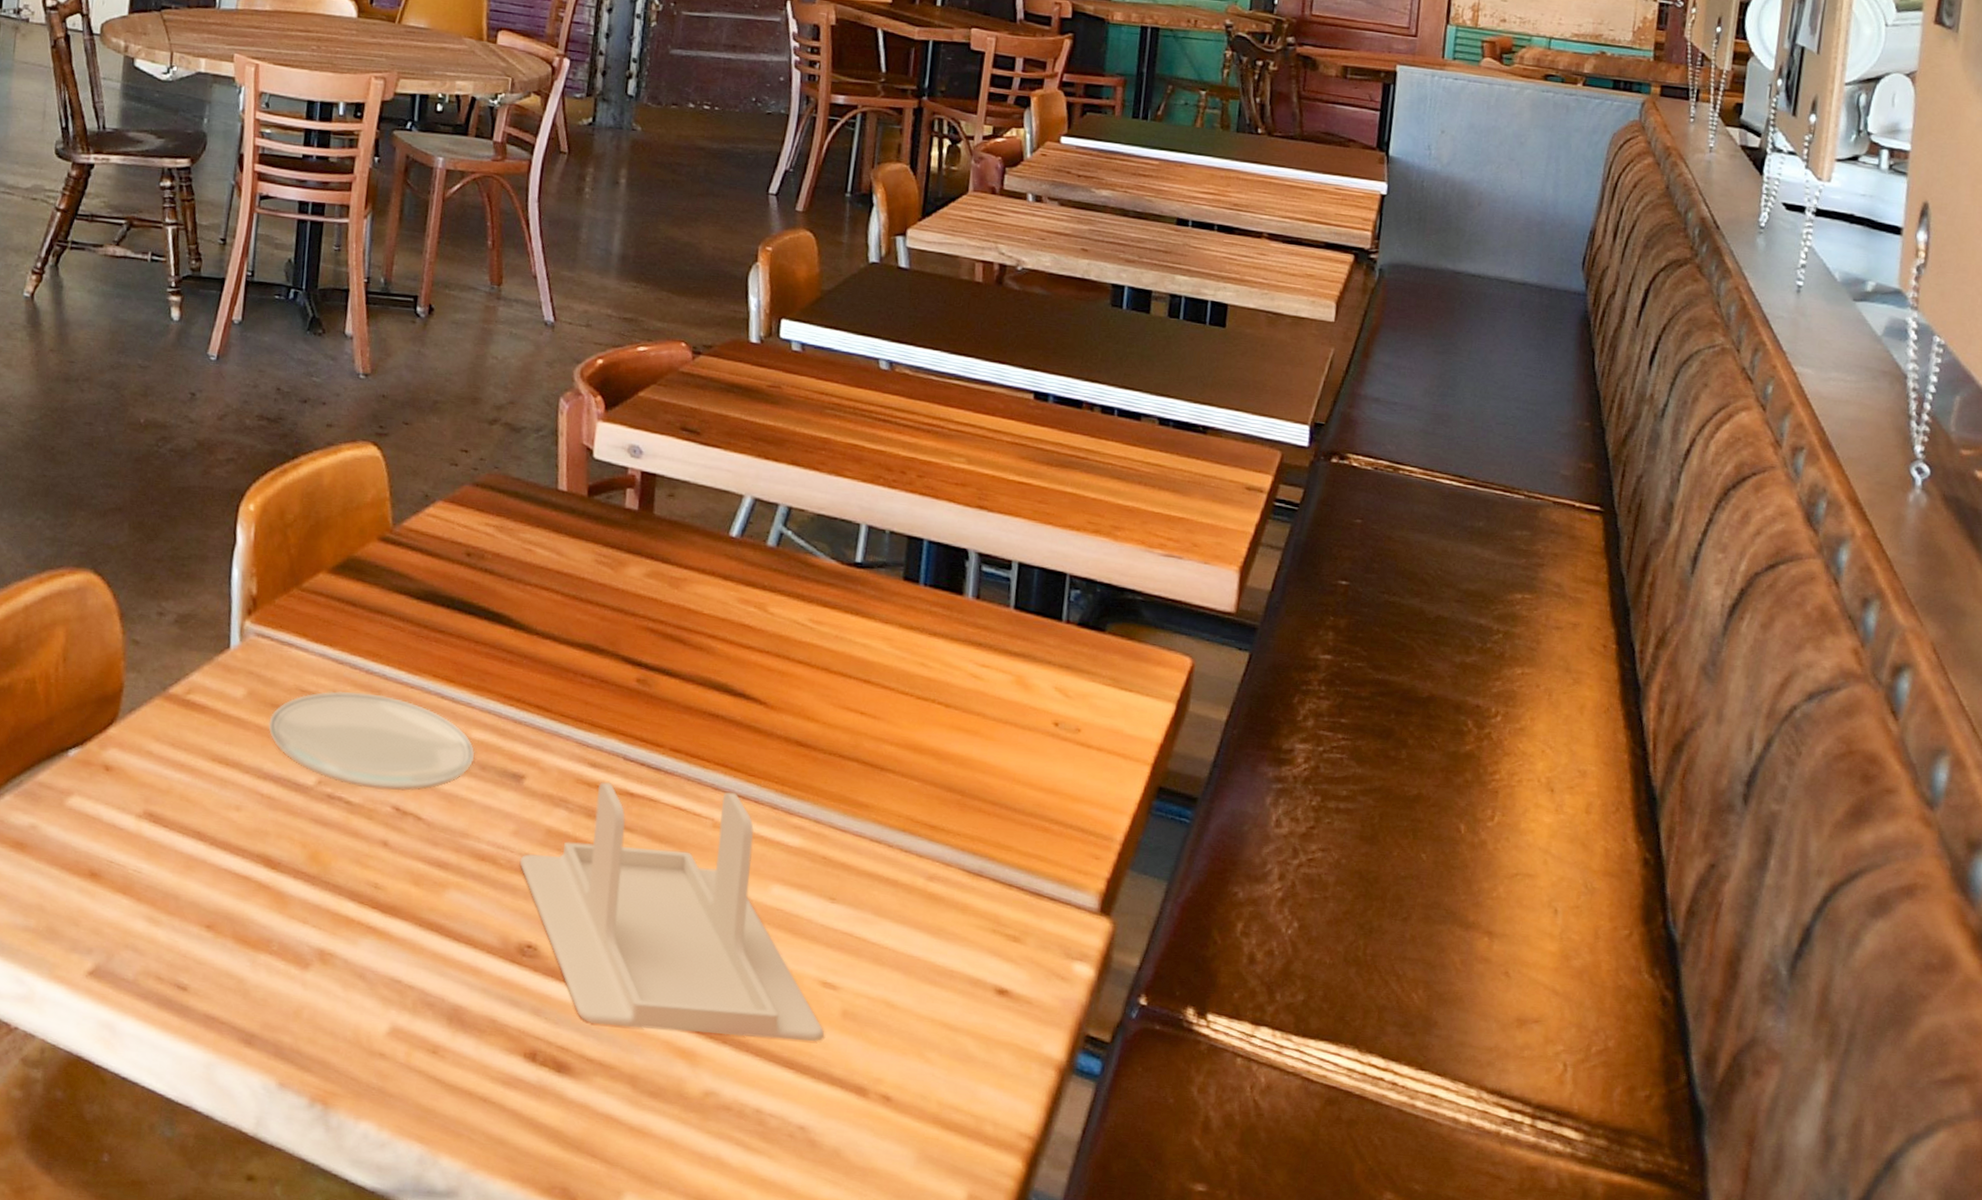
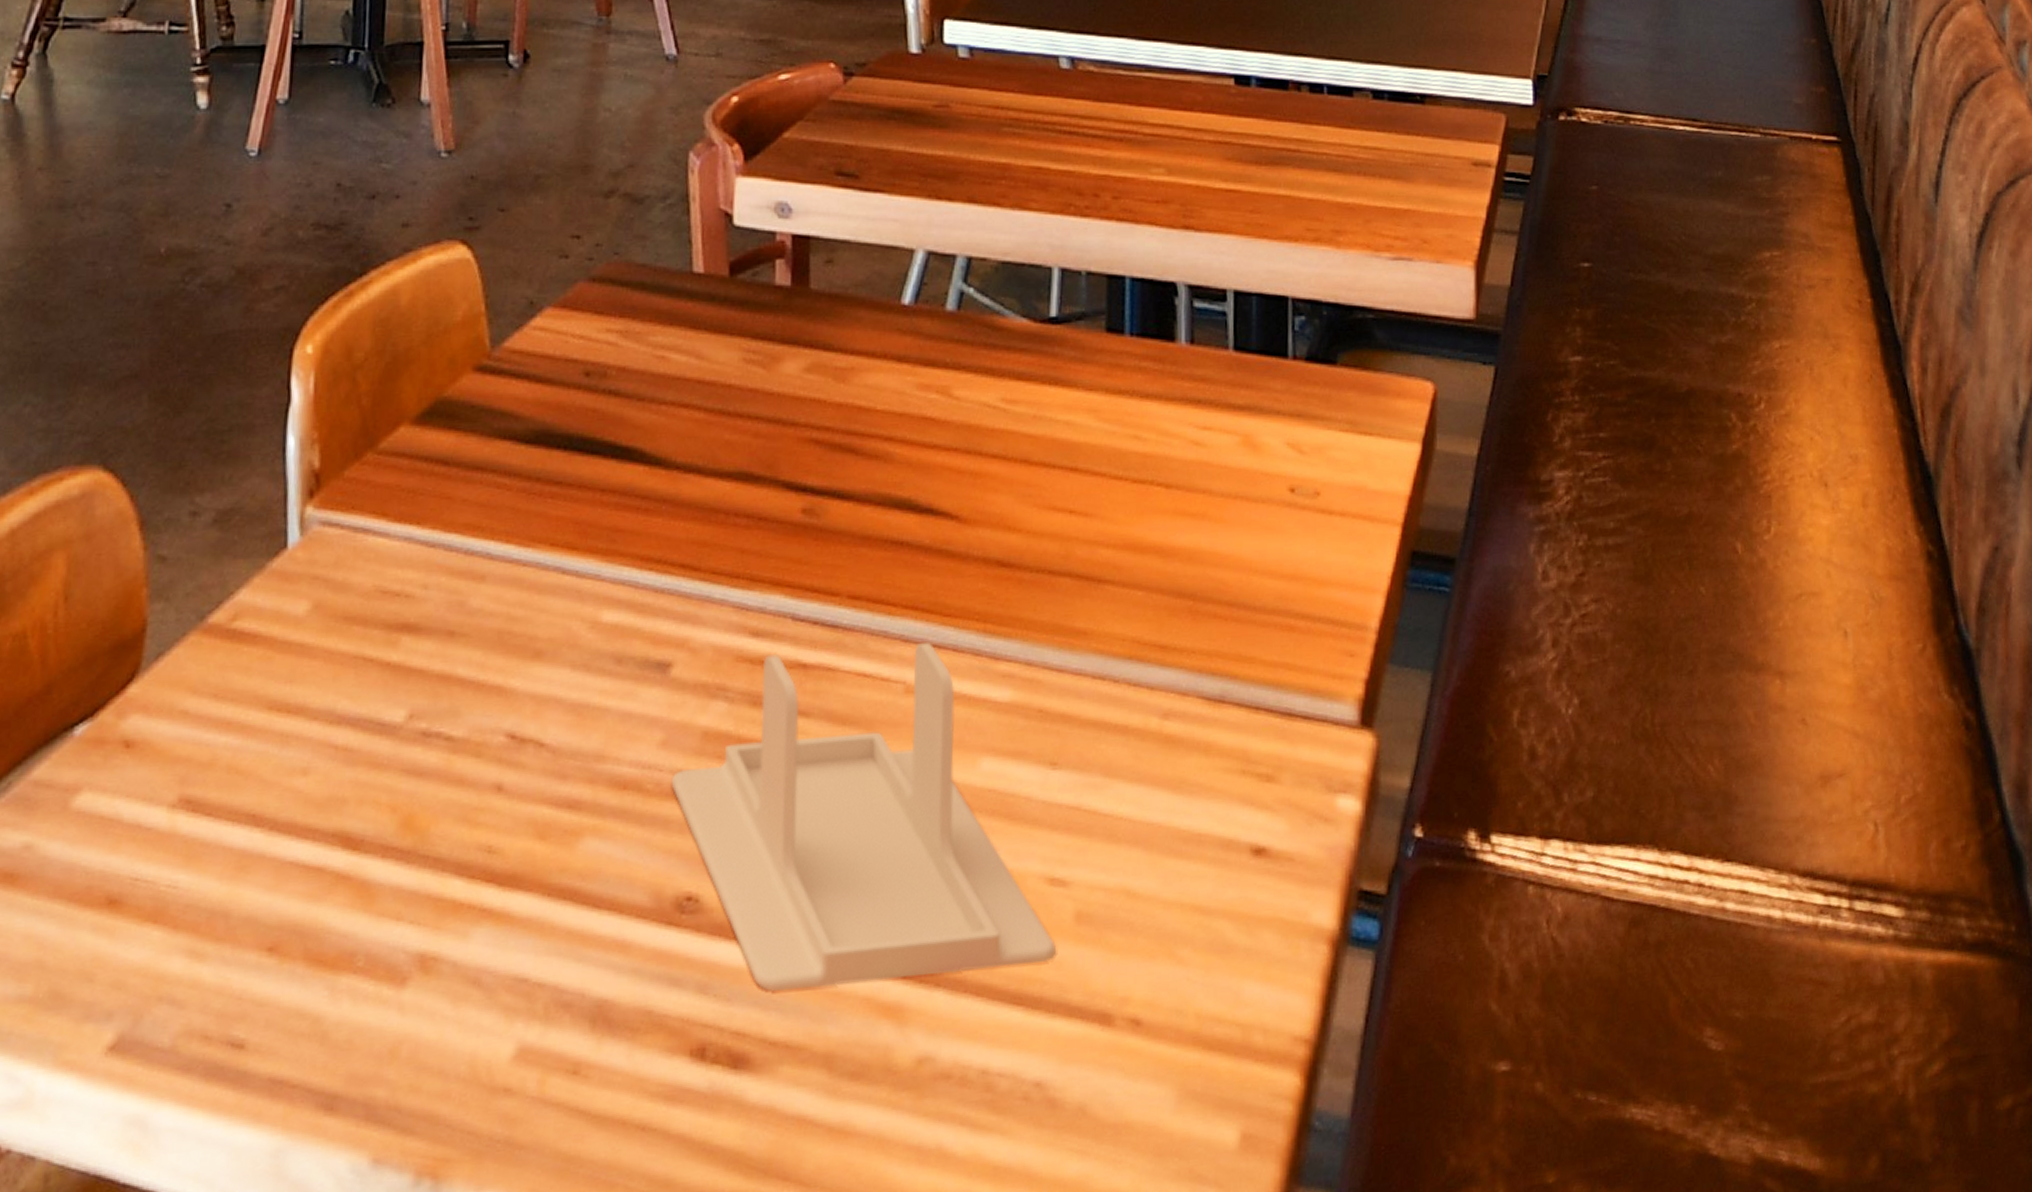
plate: present [268,691,475,791] -> none [341,581,608,715]

